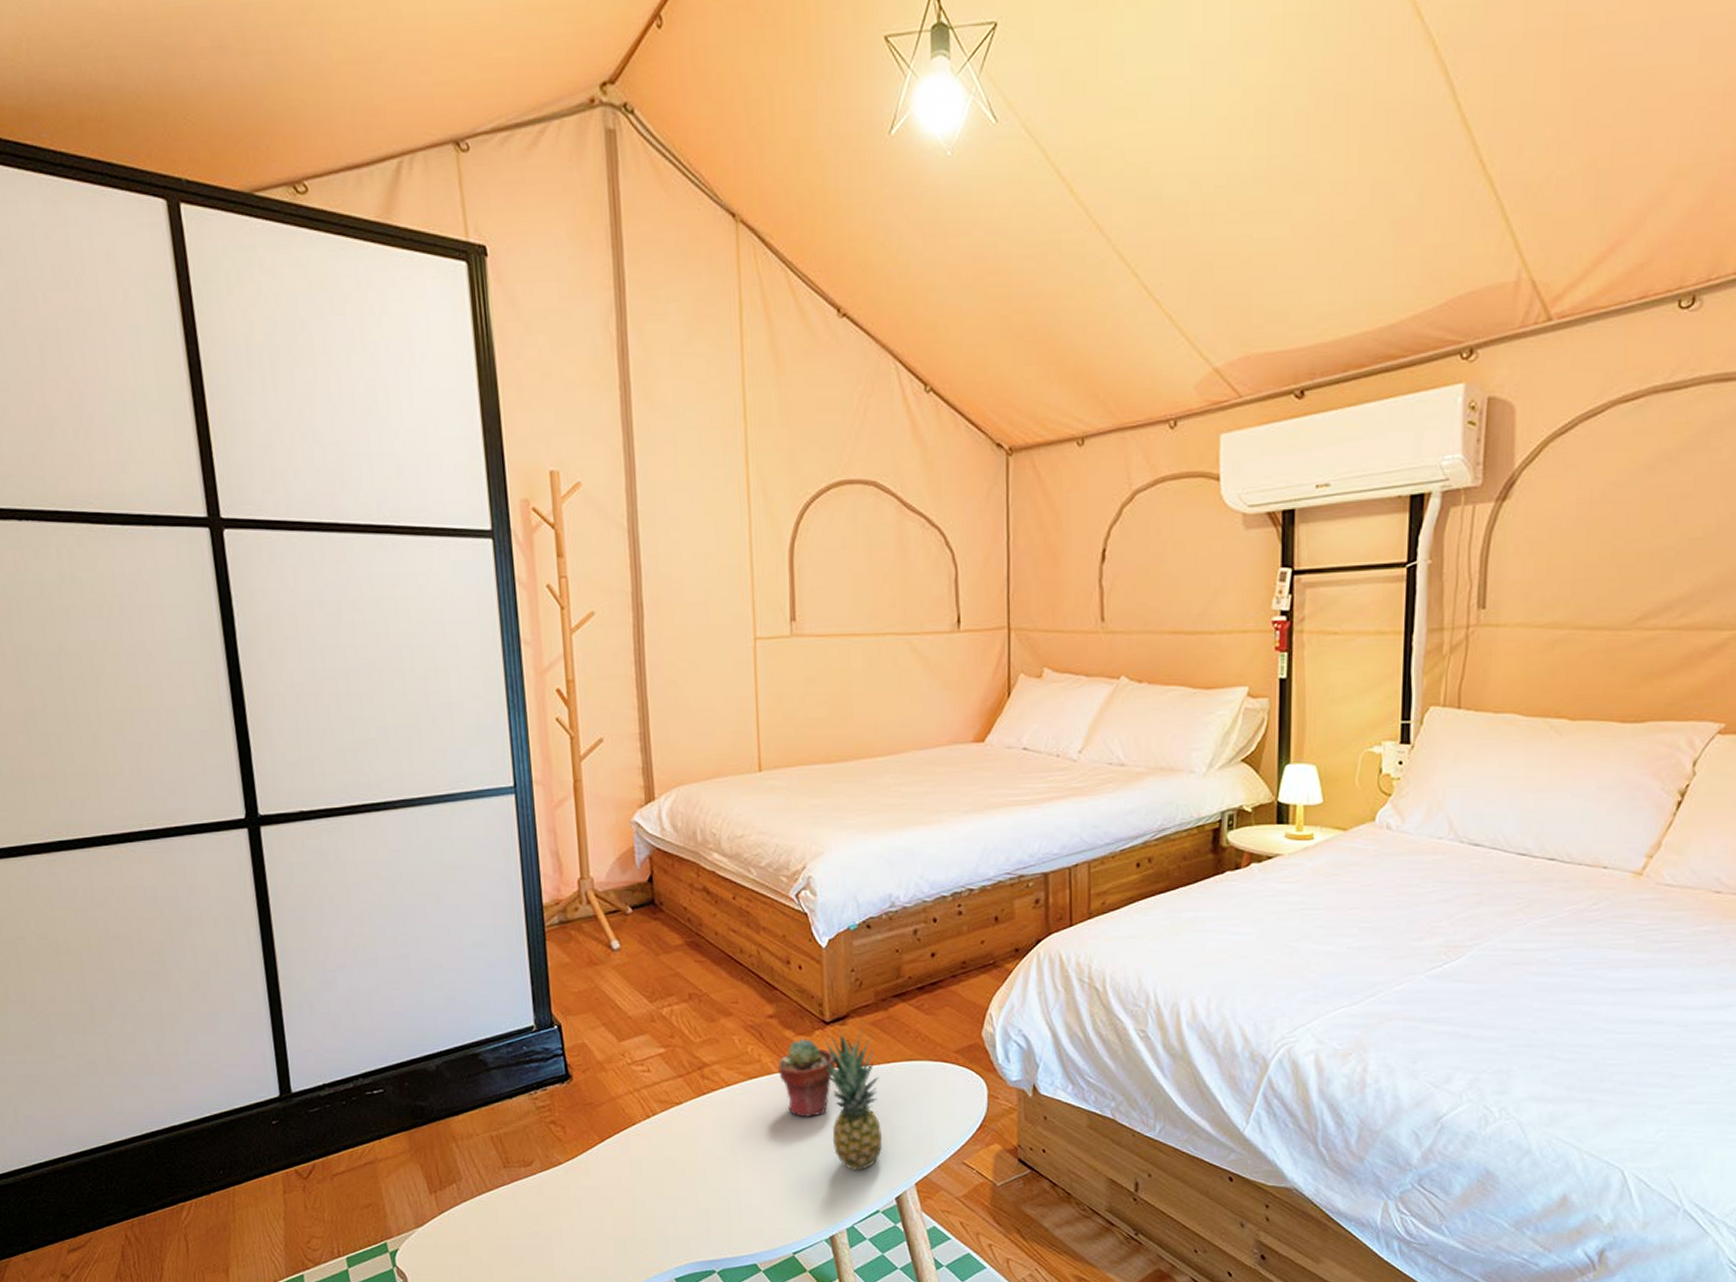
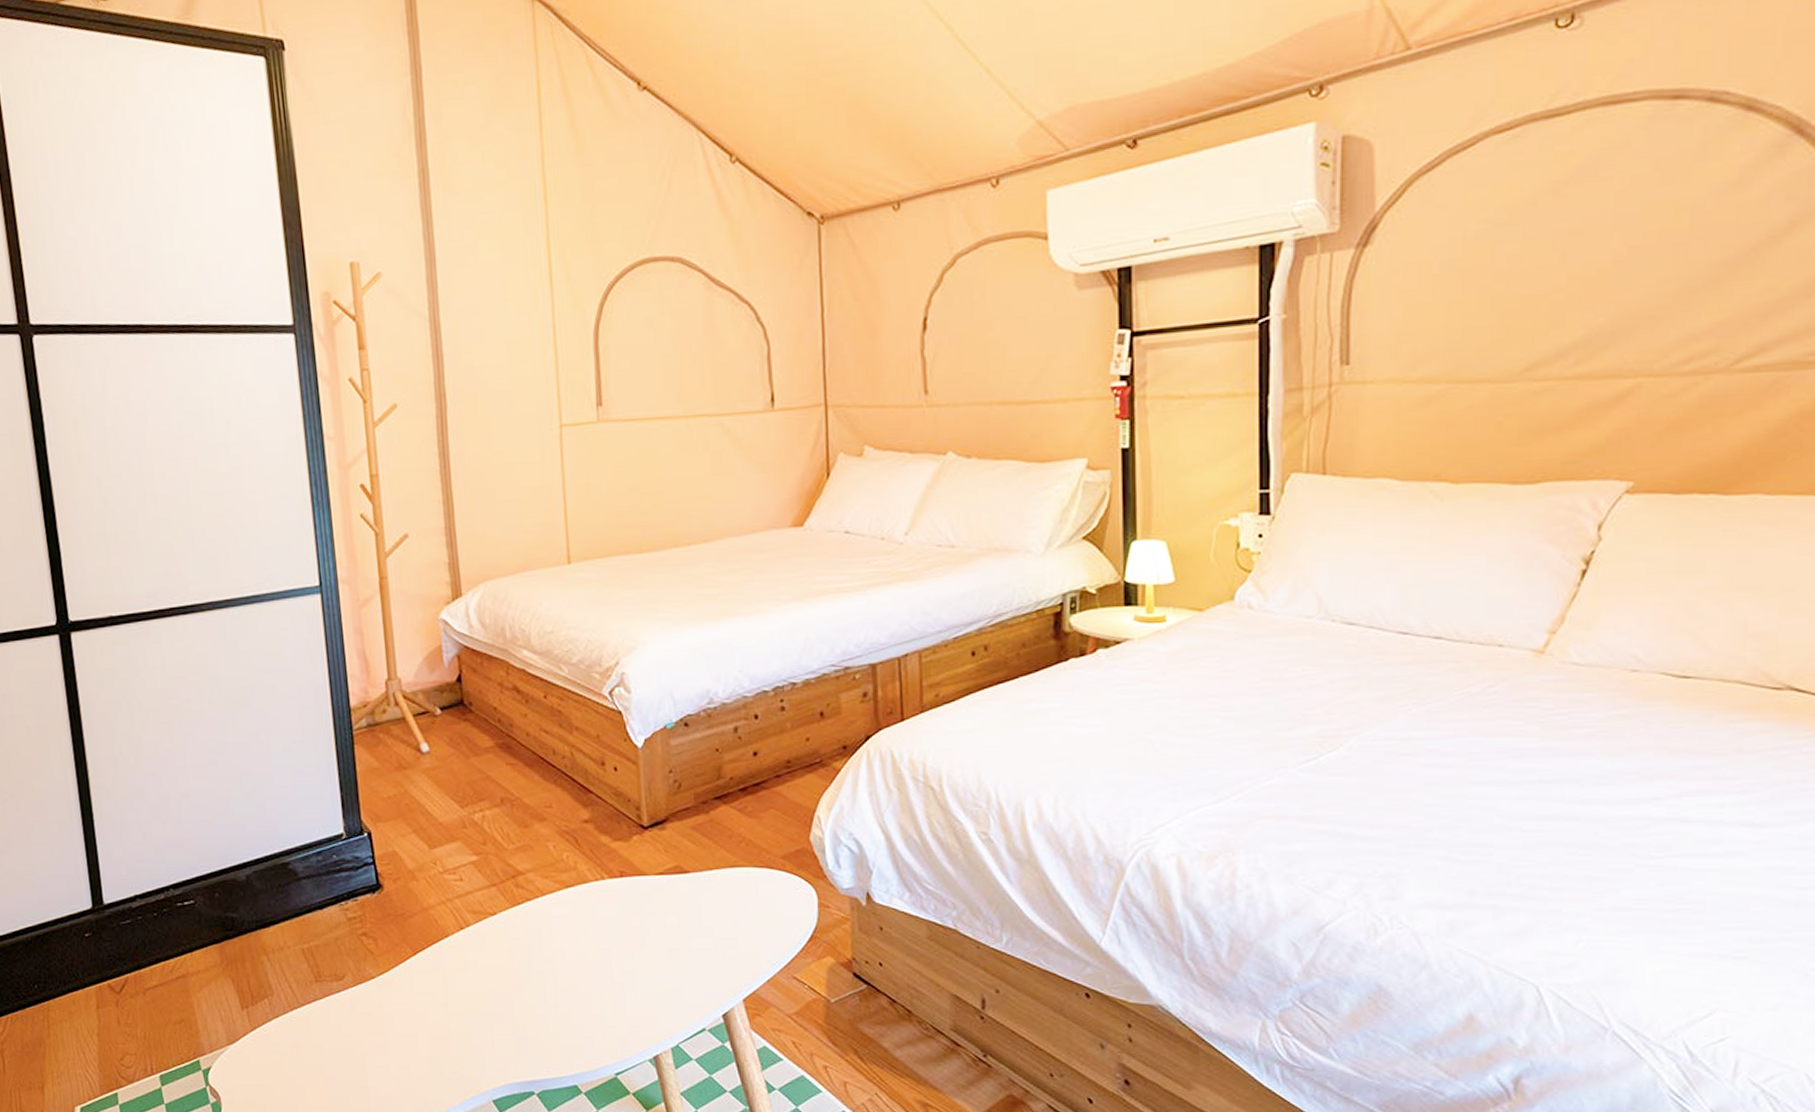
potted succulent: present [778,1039,835,1118] -> none [595,845,655,929]
fruit: present [825,1029,882,1171] -> none [644,834,707,986]

